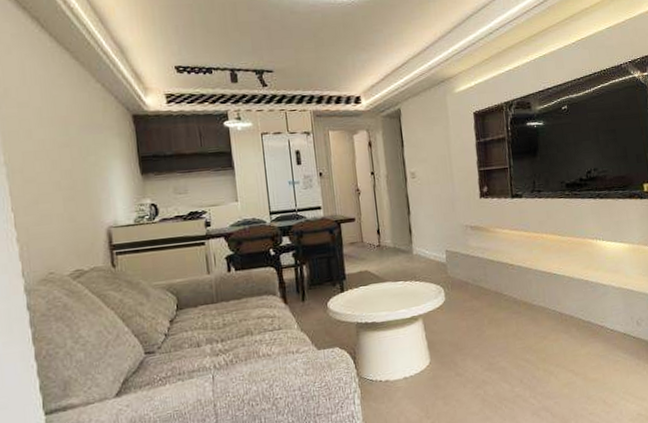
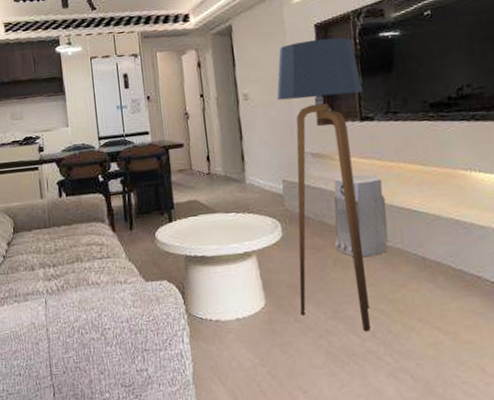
floor lamp: none [441,125,519,379] -> present [277,37,371,332]
air purifier: none [489,244,534,315] -> present [333,174,389,257]

